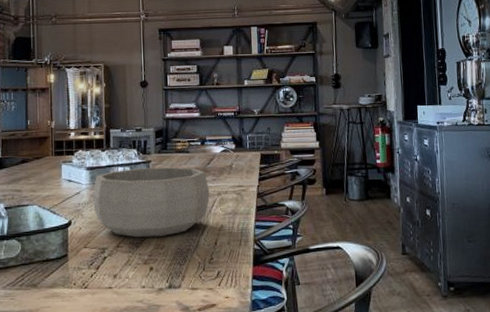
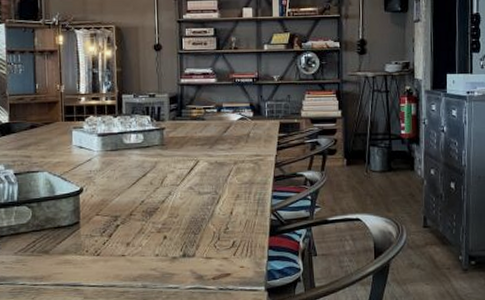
decorative bowl: present [93,167,210,238] -> none [105,134,226,206]

